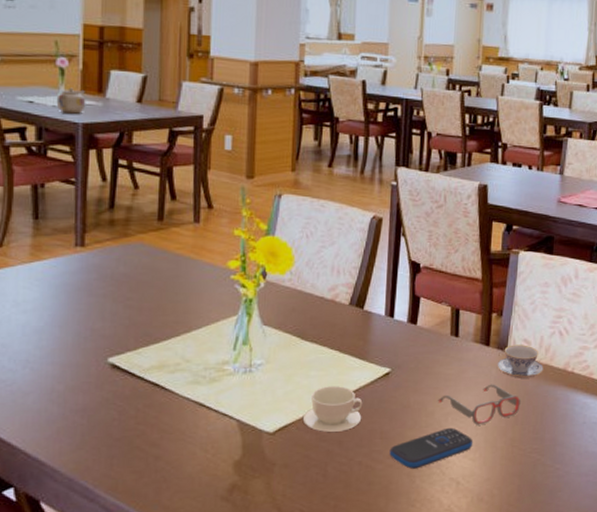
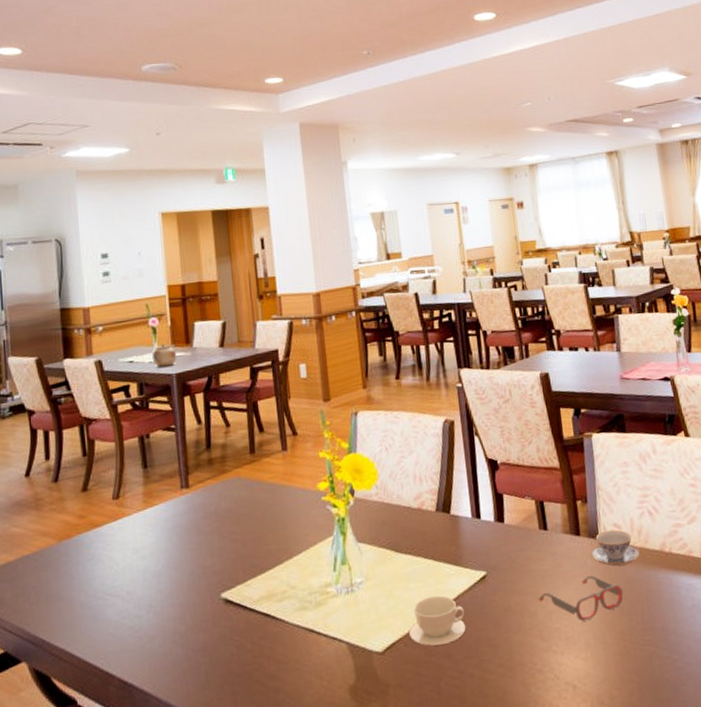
mobile phone: present [389,427,473,469] -> none [499,626,583,676]

